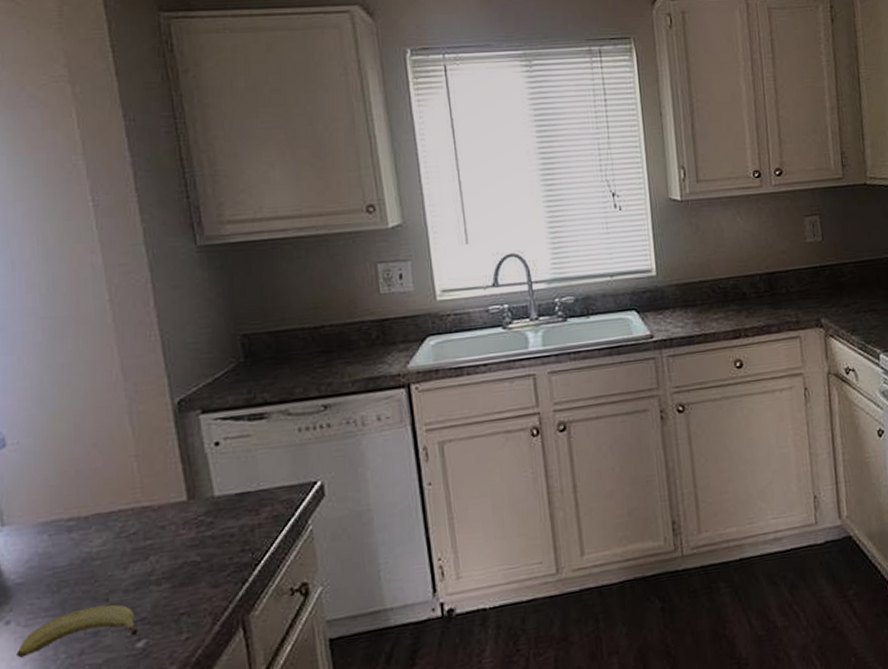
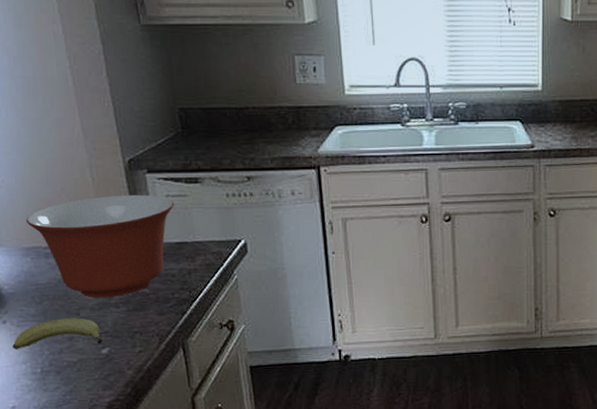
mixing bowl: none [45,439,235,577] -> present [26,194,175,298]

